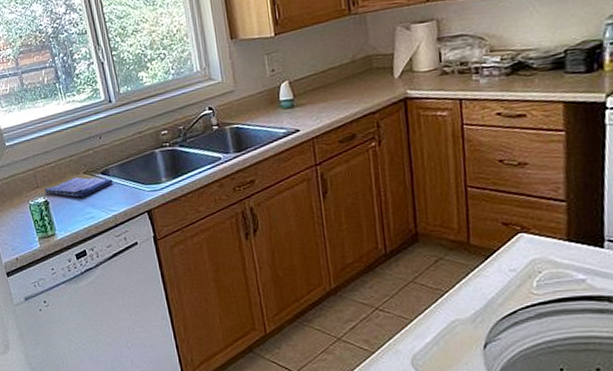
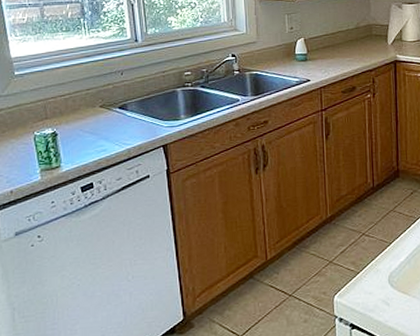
dish towel: present [44,177,113,197] -> none [53,110,130,130]

